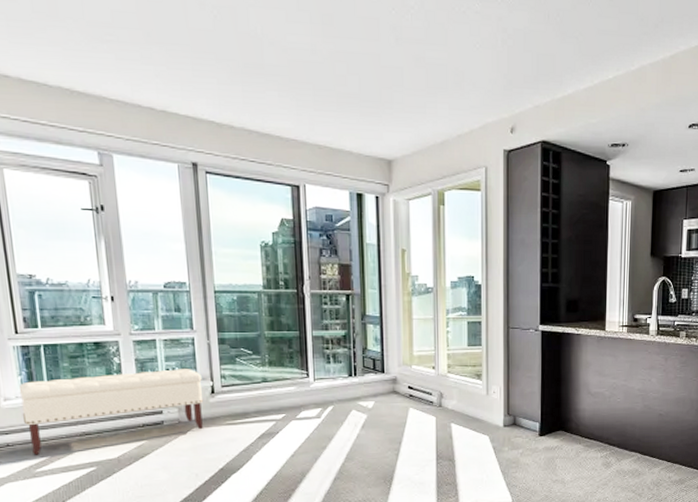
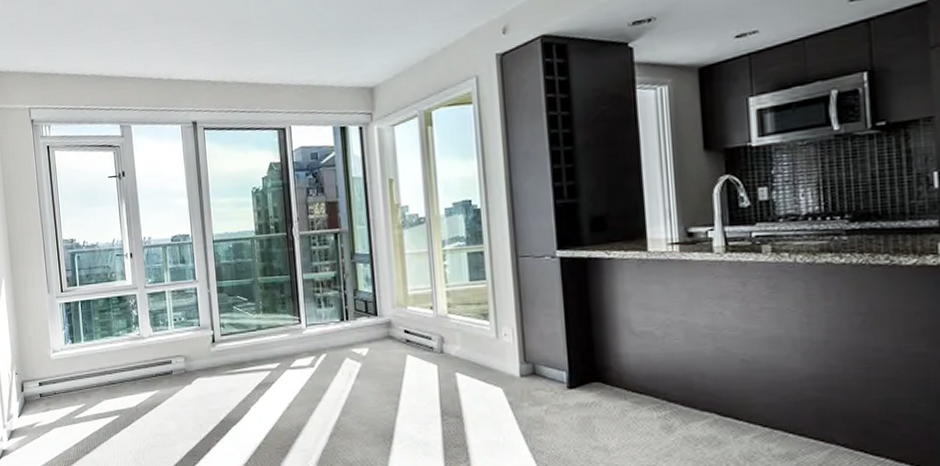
bench: present [18,369,204,455] -> none [63,318,206,403]

